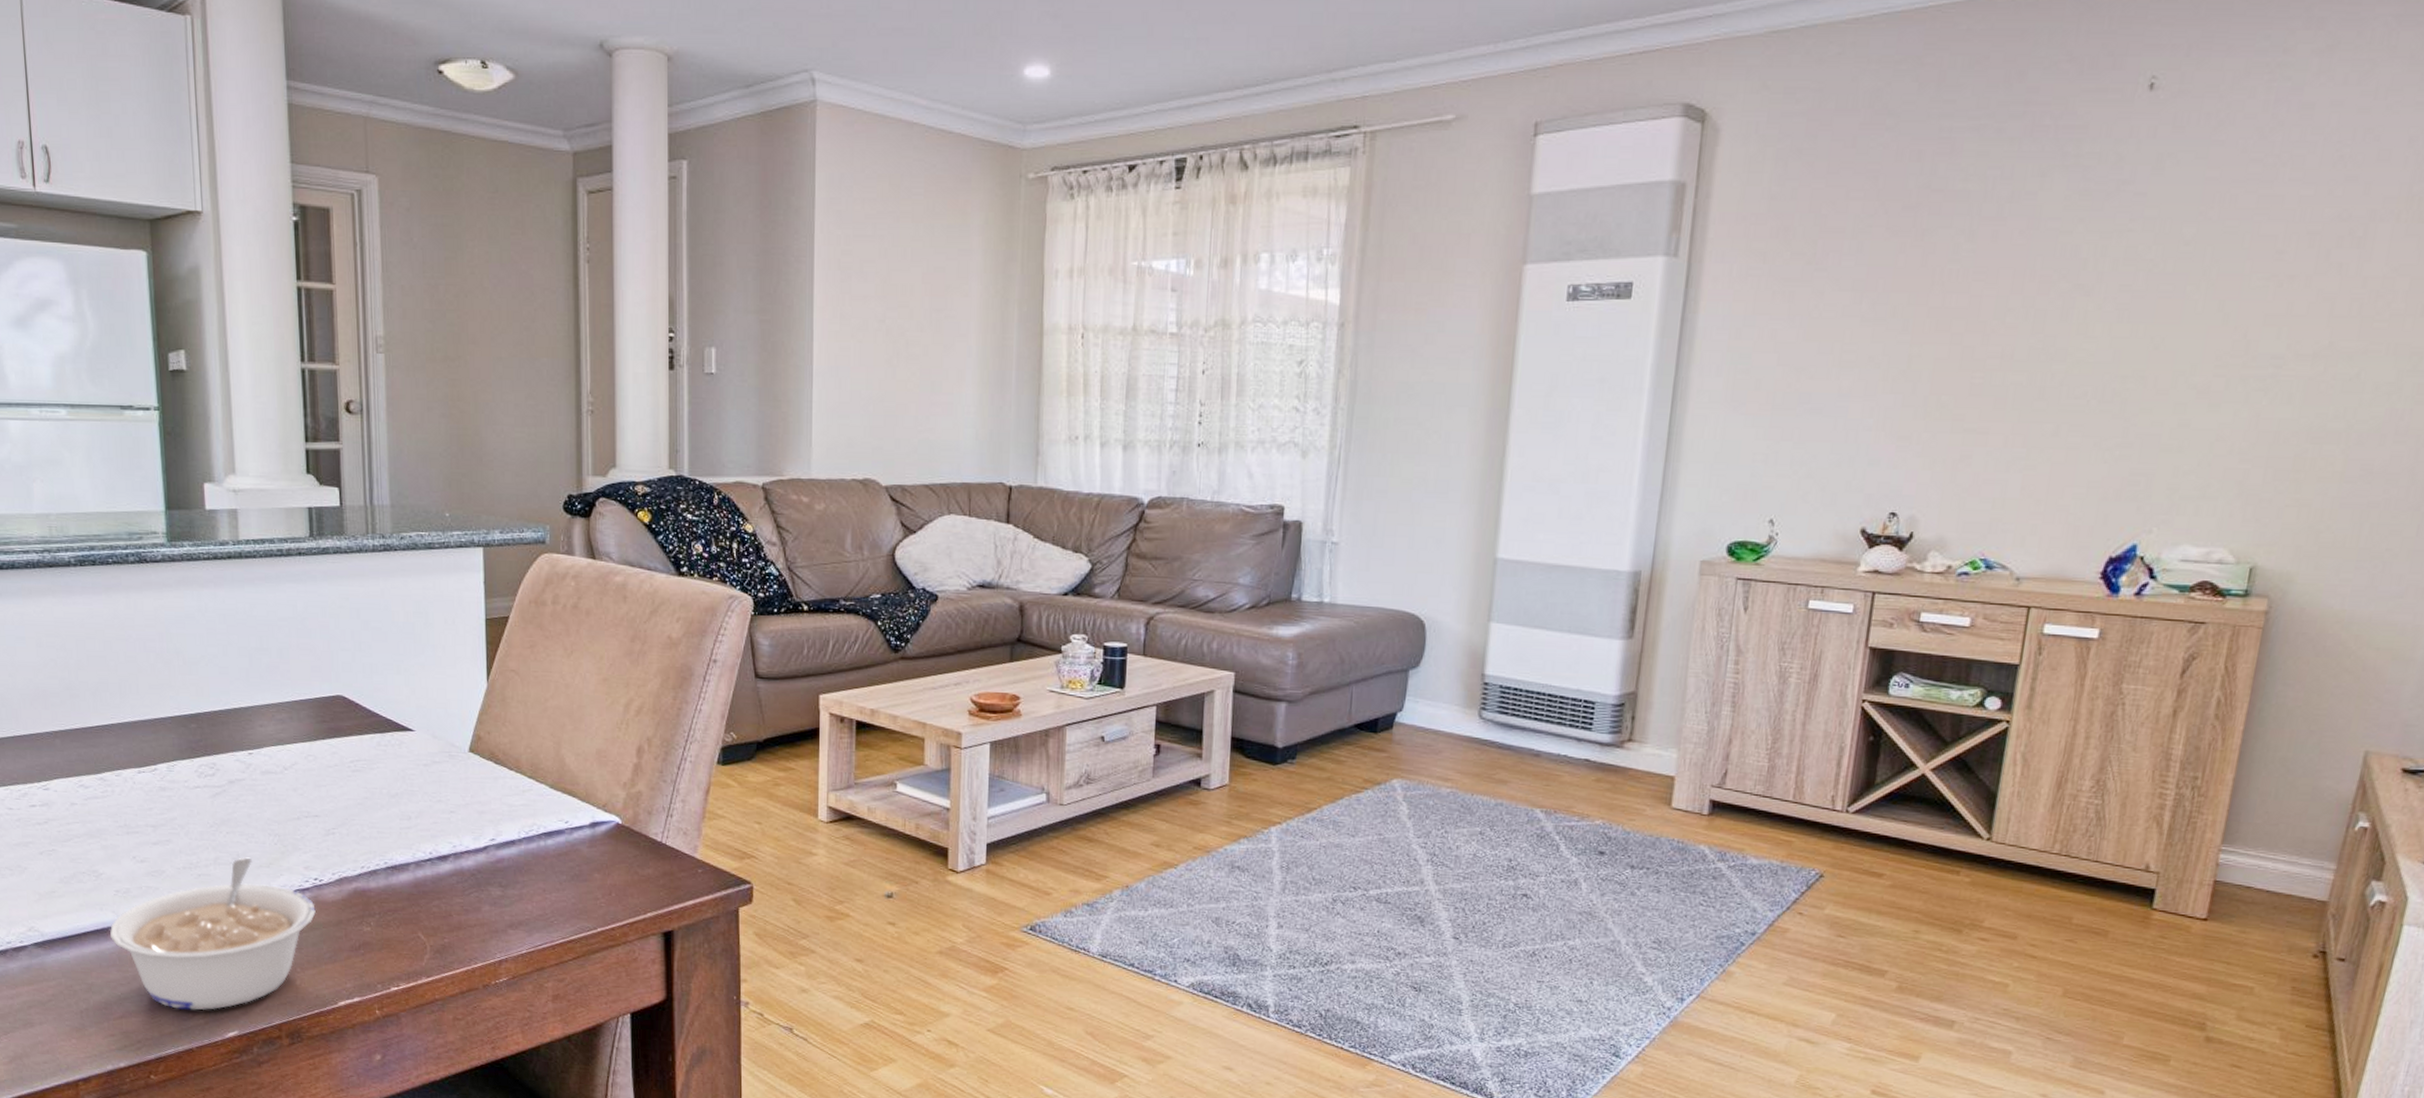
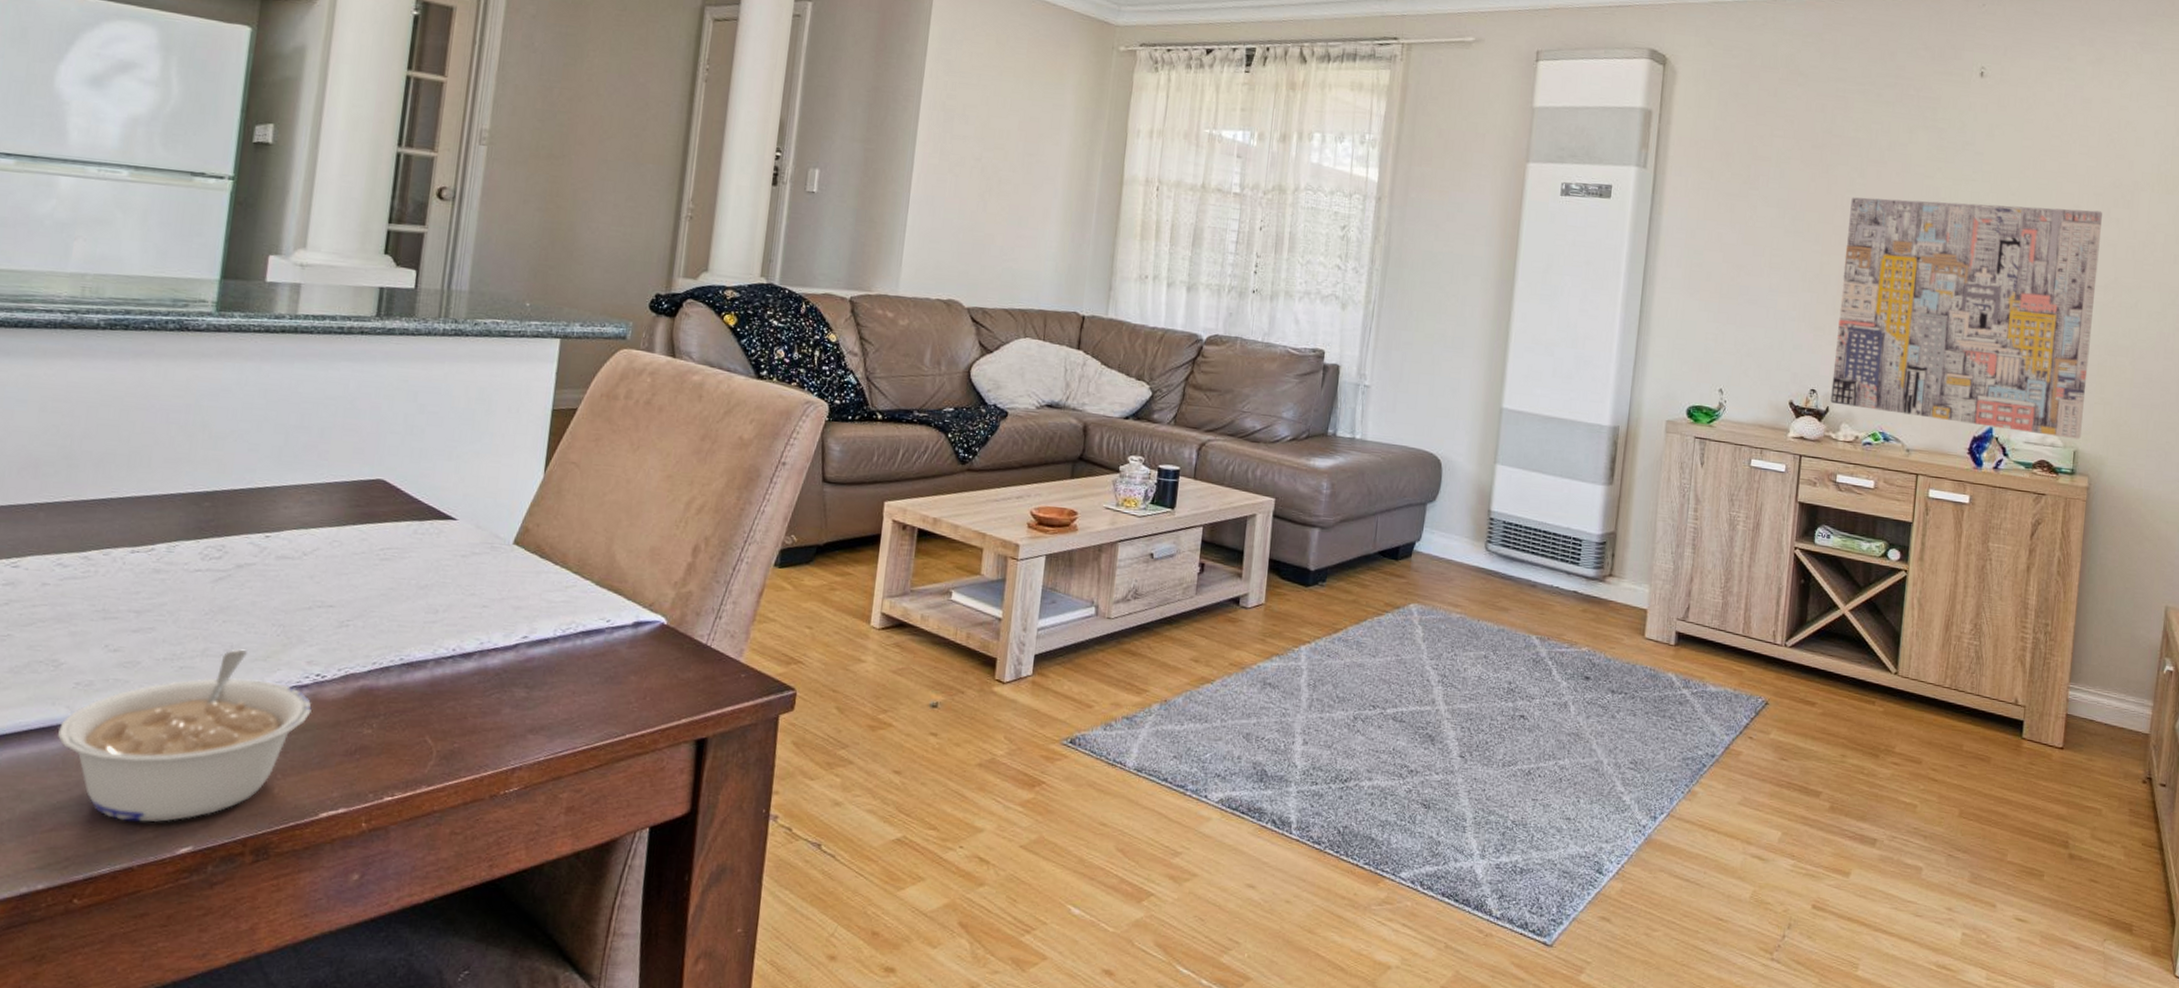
wall art: none [1915,255,2318,553] -> present [1830,197,2102,440]

